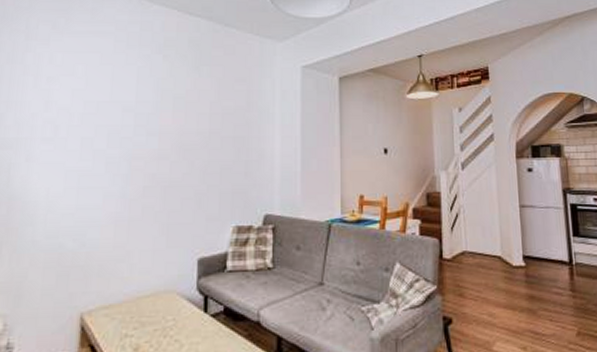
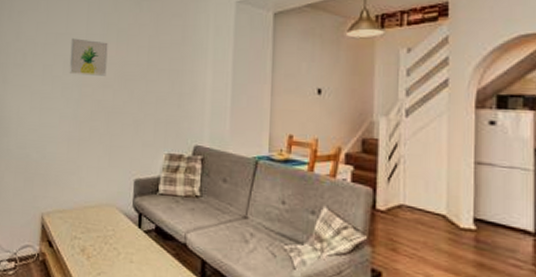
wall art: none [115,107,163,147] -> present [69,38,108,76]

